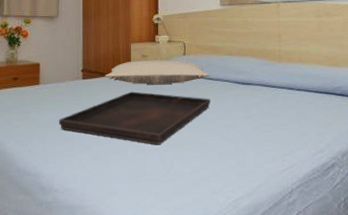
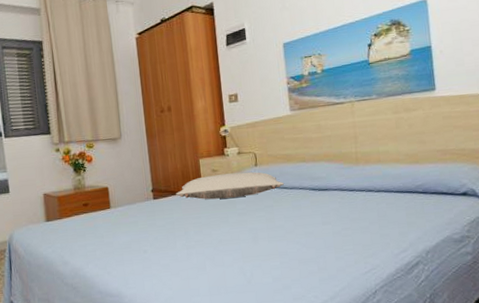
serving tray: present [59,91,210,145] -> none [134,207,287,258]

